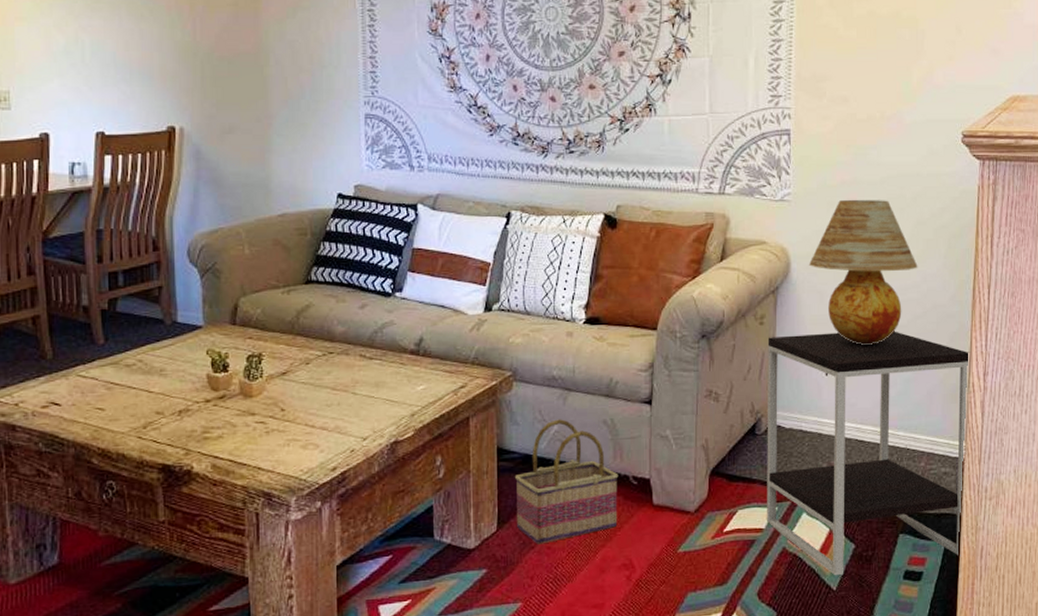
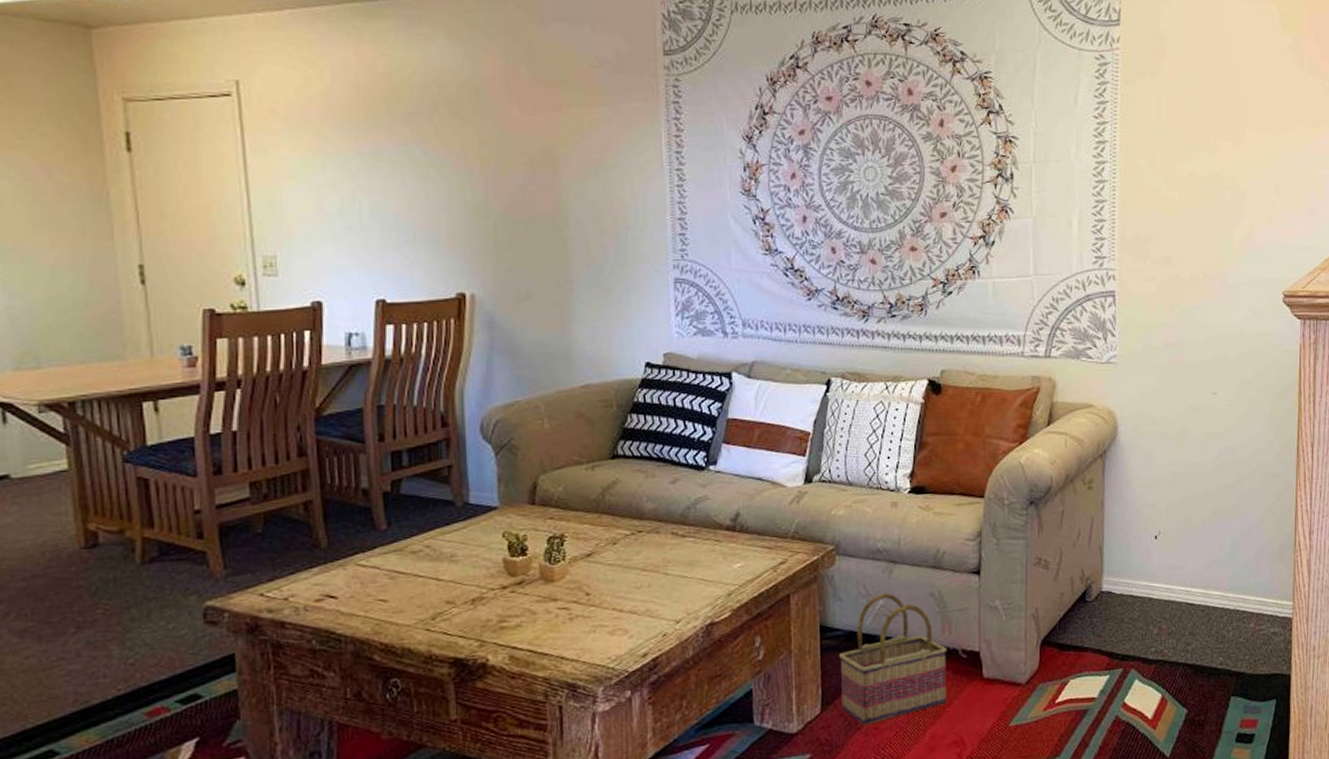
side table: present [767,331,969,576] -> none [1096,492,1295,743]
table lamp: present [809,200,918,345] -> none [1136,361,1243,507]

